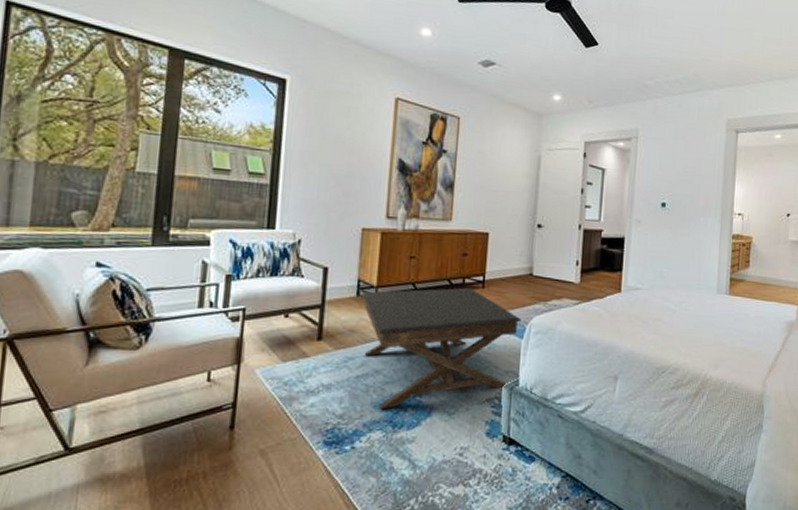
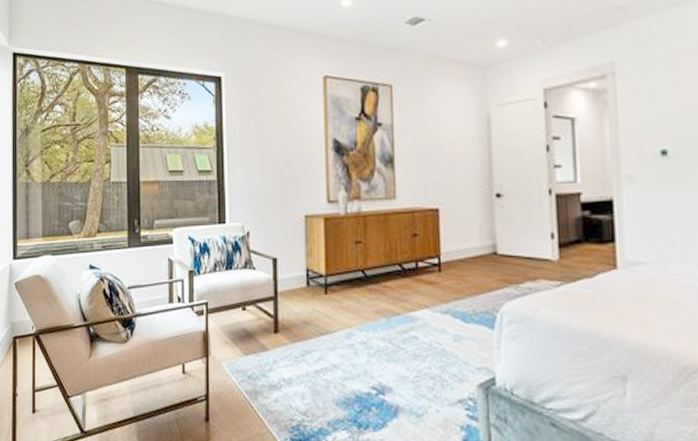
coffee table: present [363,287,522,410] -> none [313,272,490,408]

